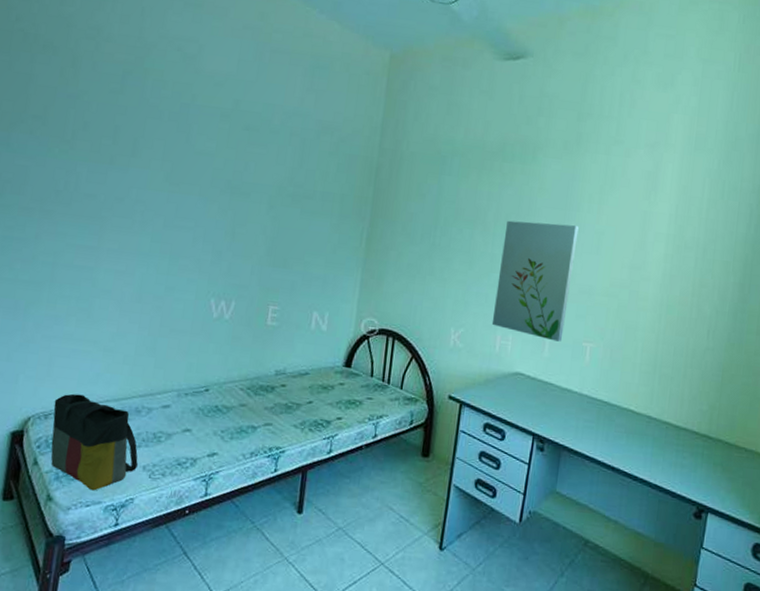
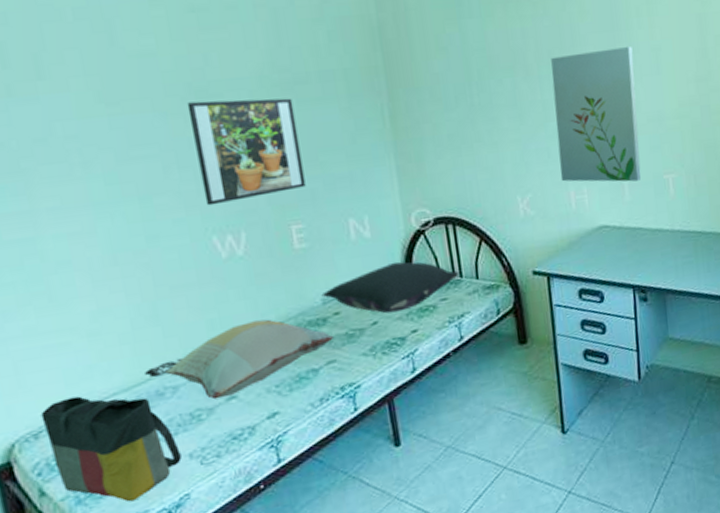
decorative pillow: none [132,373,277,429] -> present [143,319,335,400]
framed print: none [214,194,298,278] -> present [186,98,306,206]
pillow: none [276,356,388,399] -> present [321,261,460,314]

